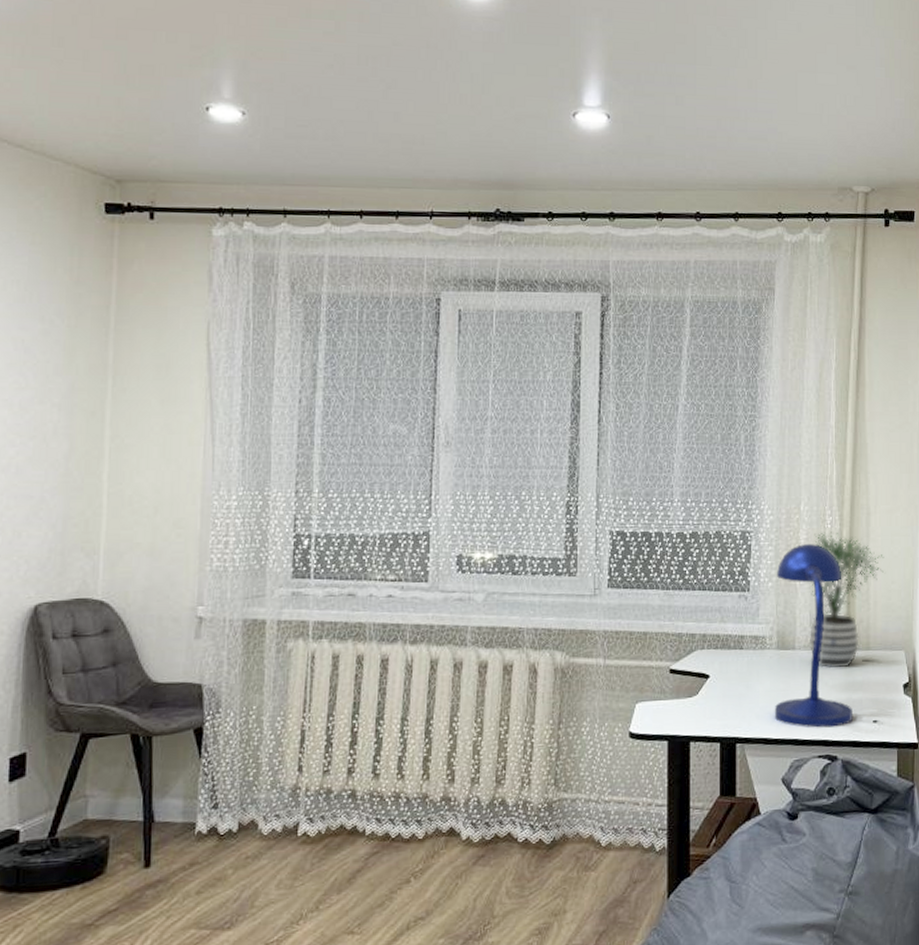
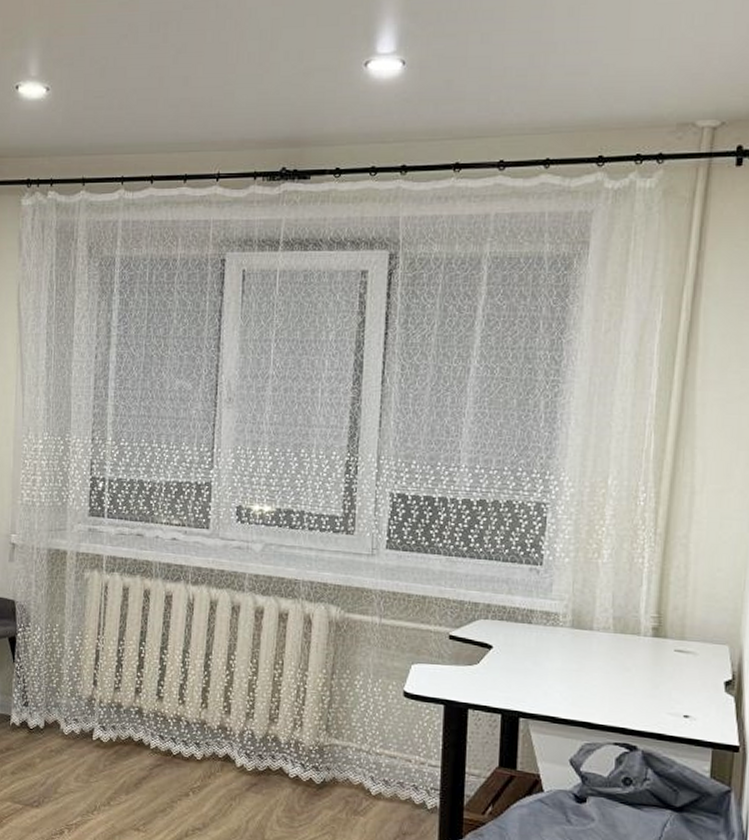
desk lamp: present [774,544,853,728] -> none [564,521,659,716]
potted plant: present [798,532,885,669] -> none [602,509,710,656]

